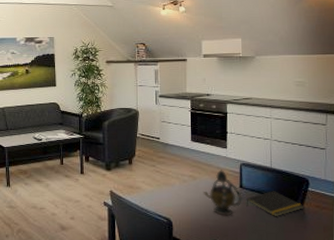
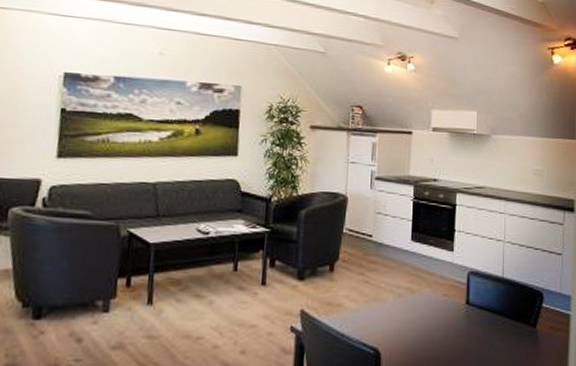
teapot: present [203,170,242,216] -> none [421,280,468,343]
notepad: present [246,191,304,217] -> none [472,308,537,343]

